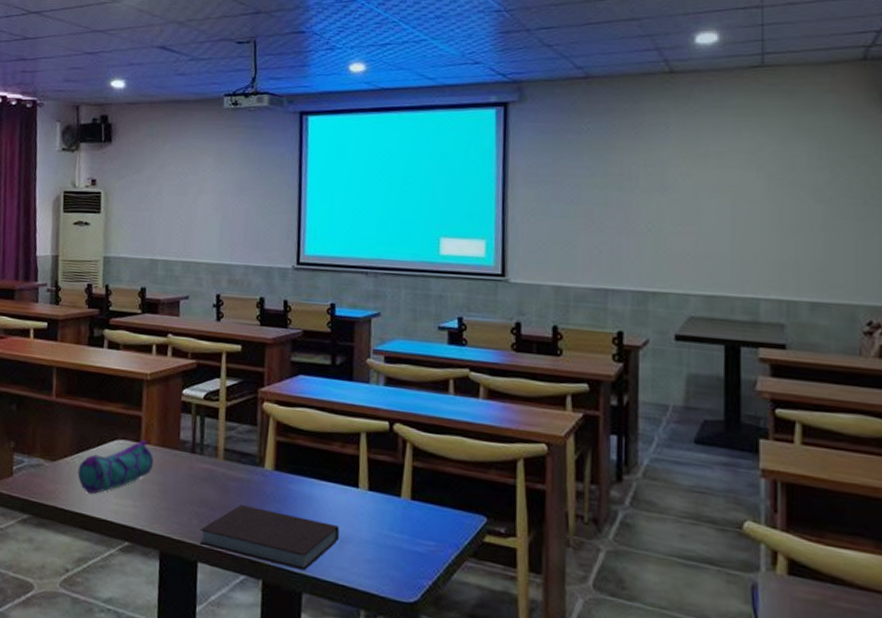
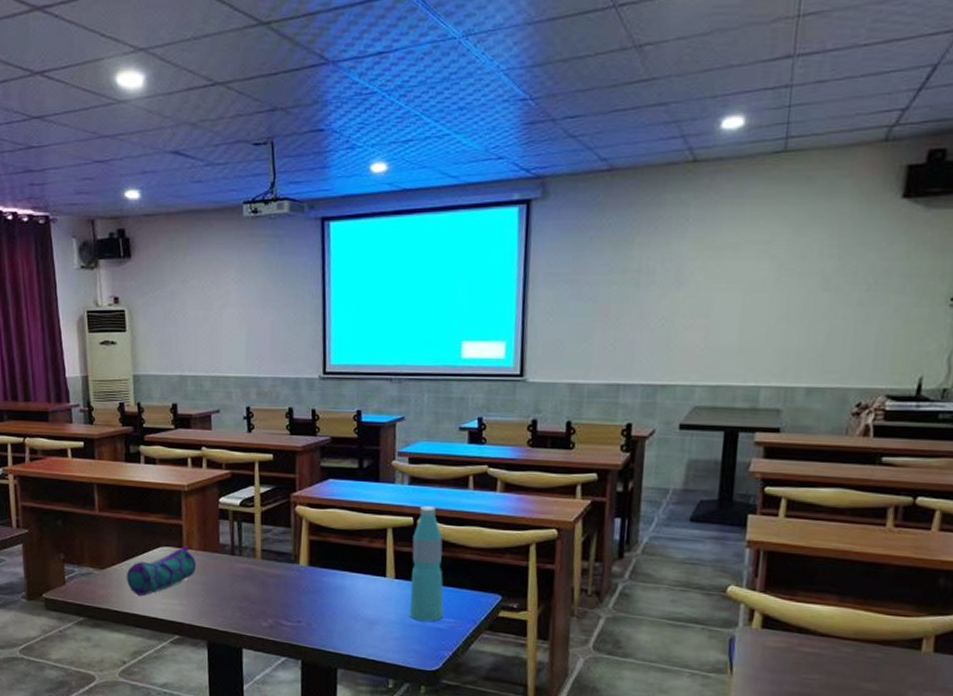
notebook: present [200,505,339,571] -> none [243,598,369,650]
water bottle: none [383,410,423,543] -> present [409,506,444,622]

